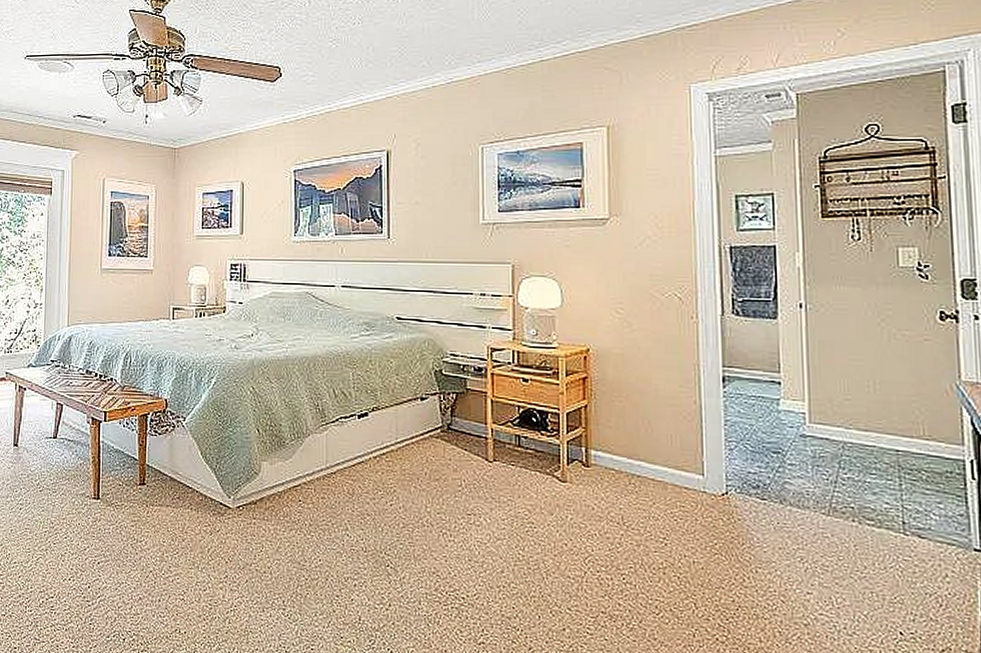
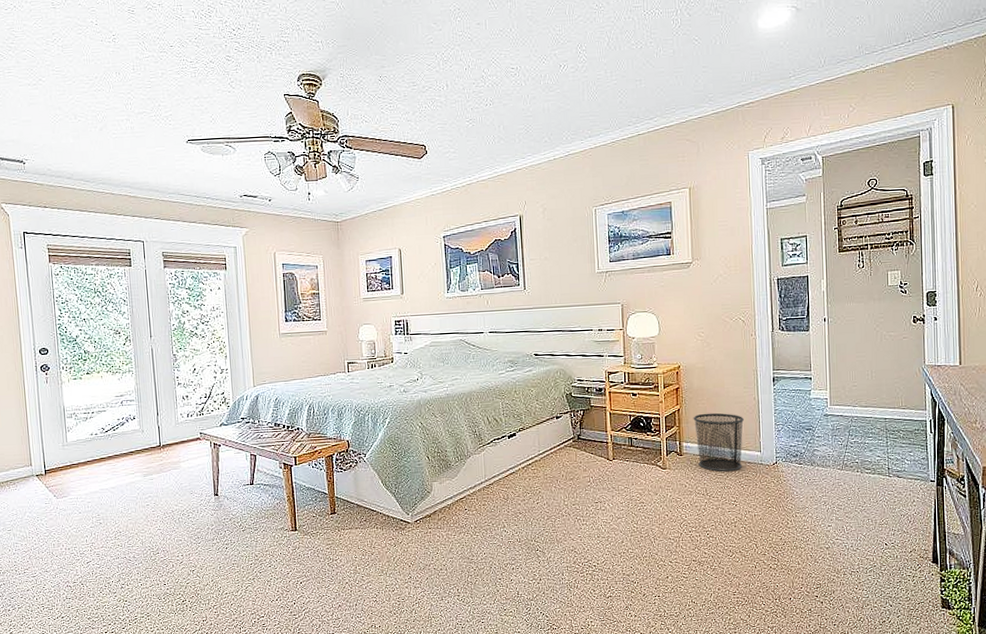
waste bin: none [606,414,680,498] -> present [693,412,745,472]

